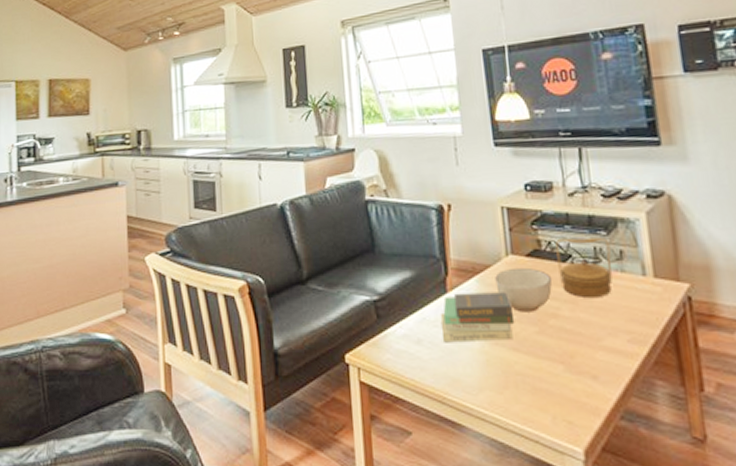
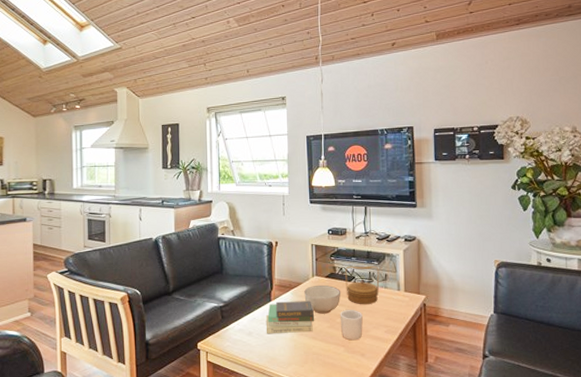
mug: none [553,304,592,354] -> present [340,309,363,341]

